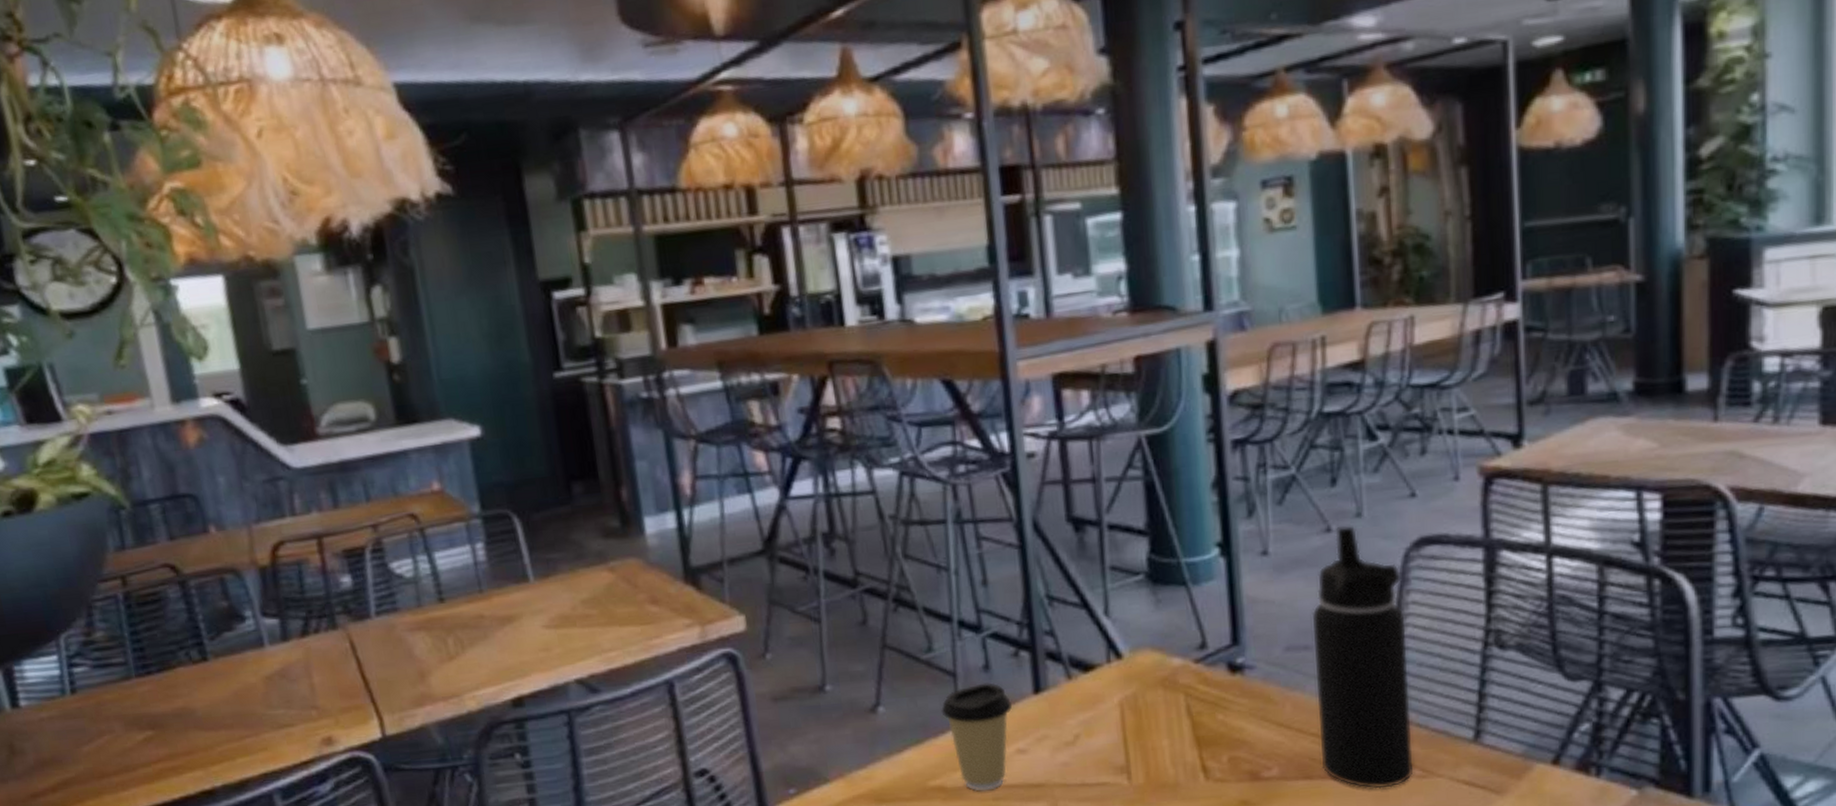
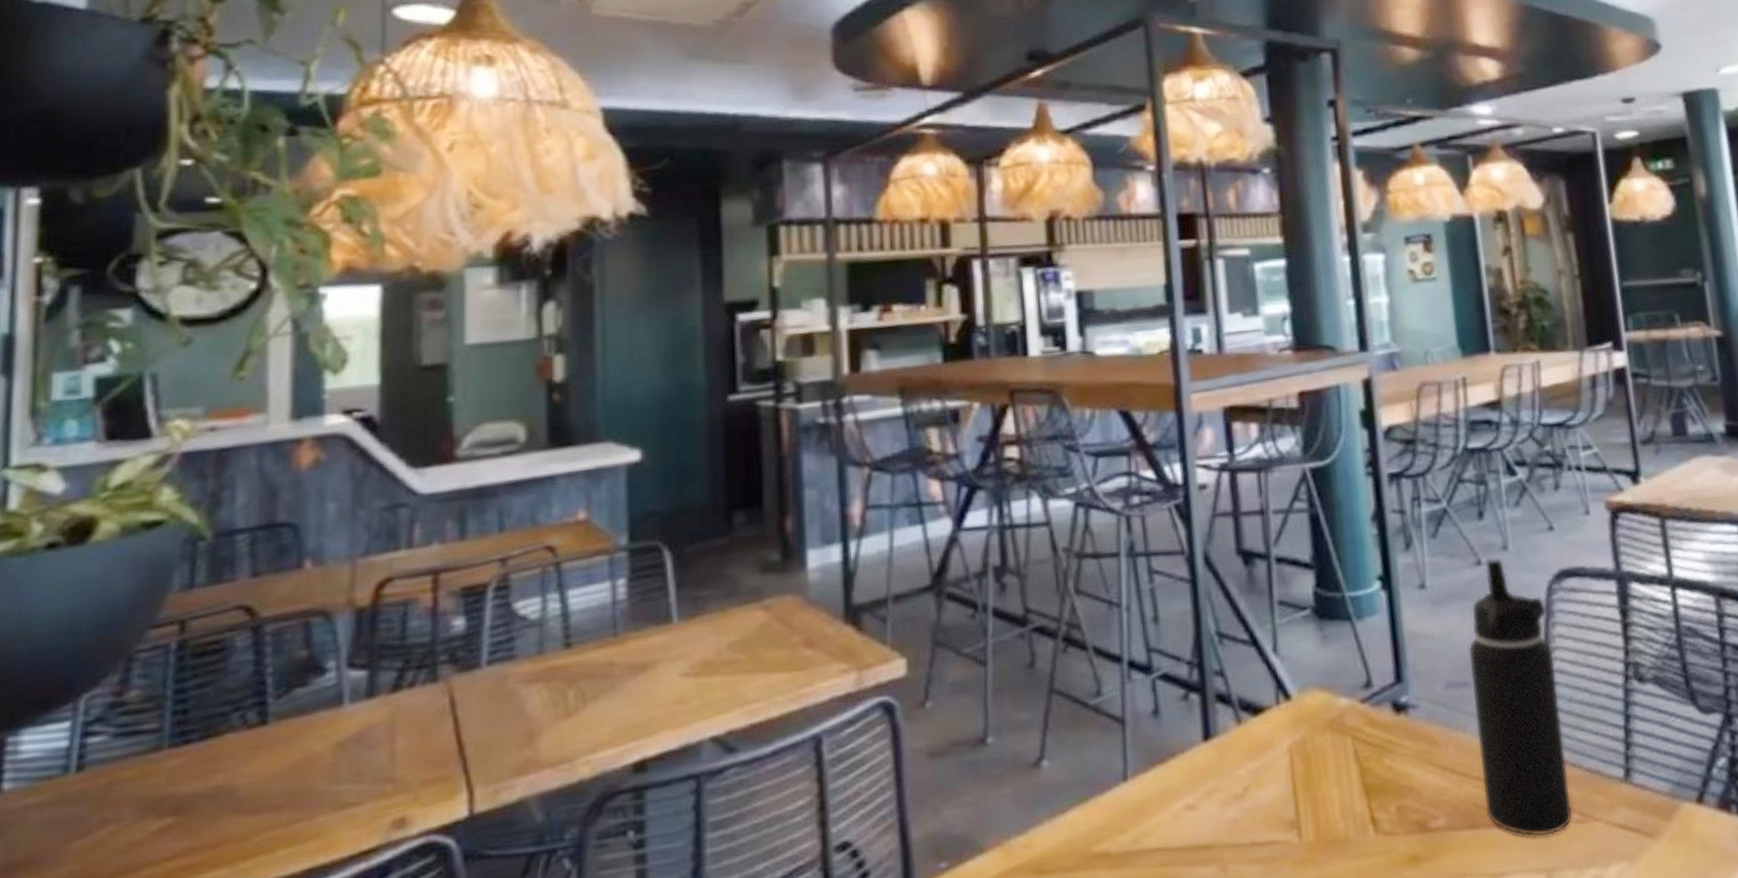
coffee cup: present [941,682,1013,791] -> none [1108,729,1182,856]

